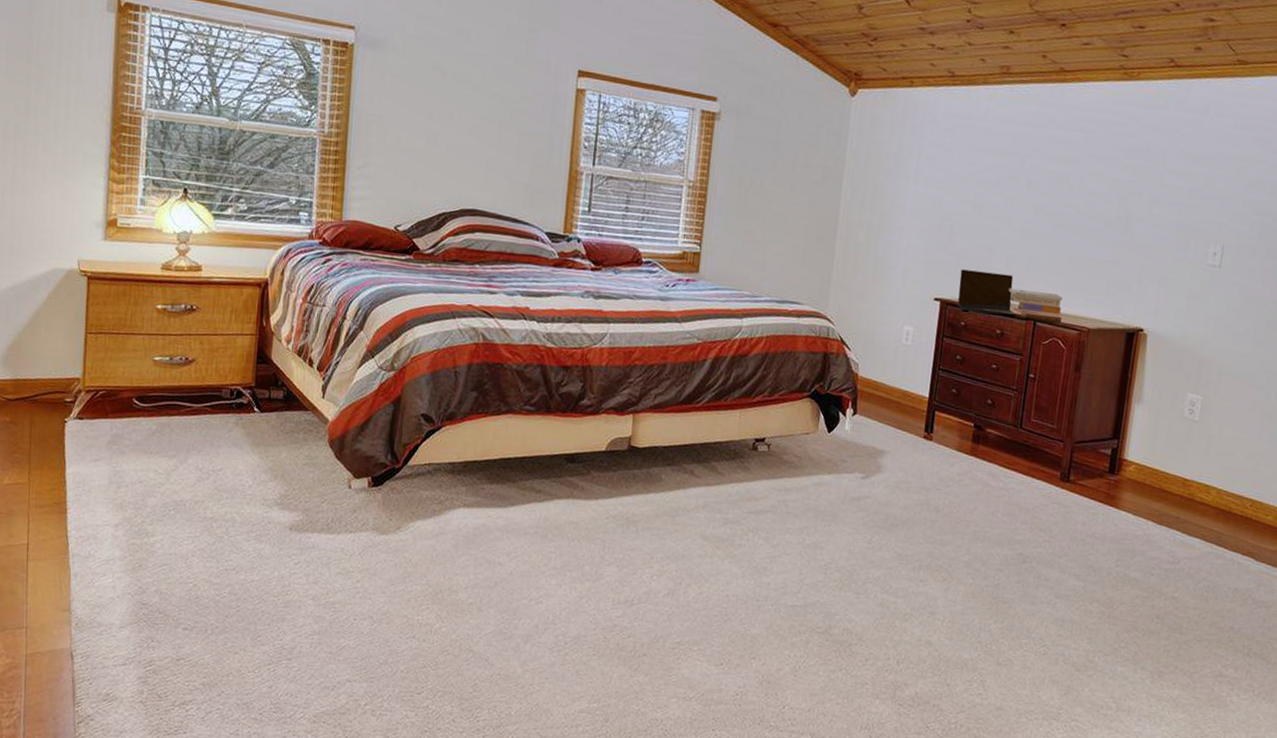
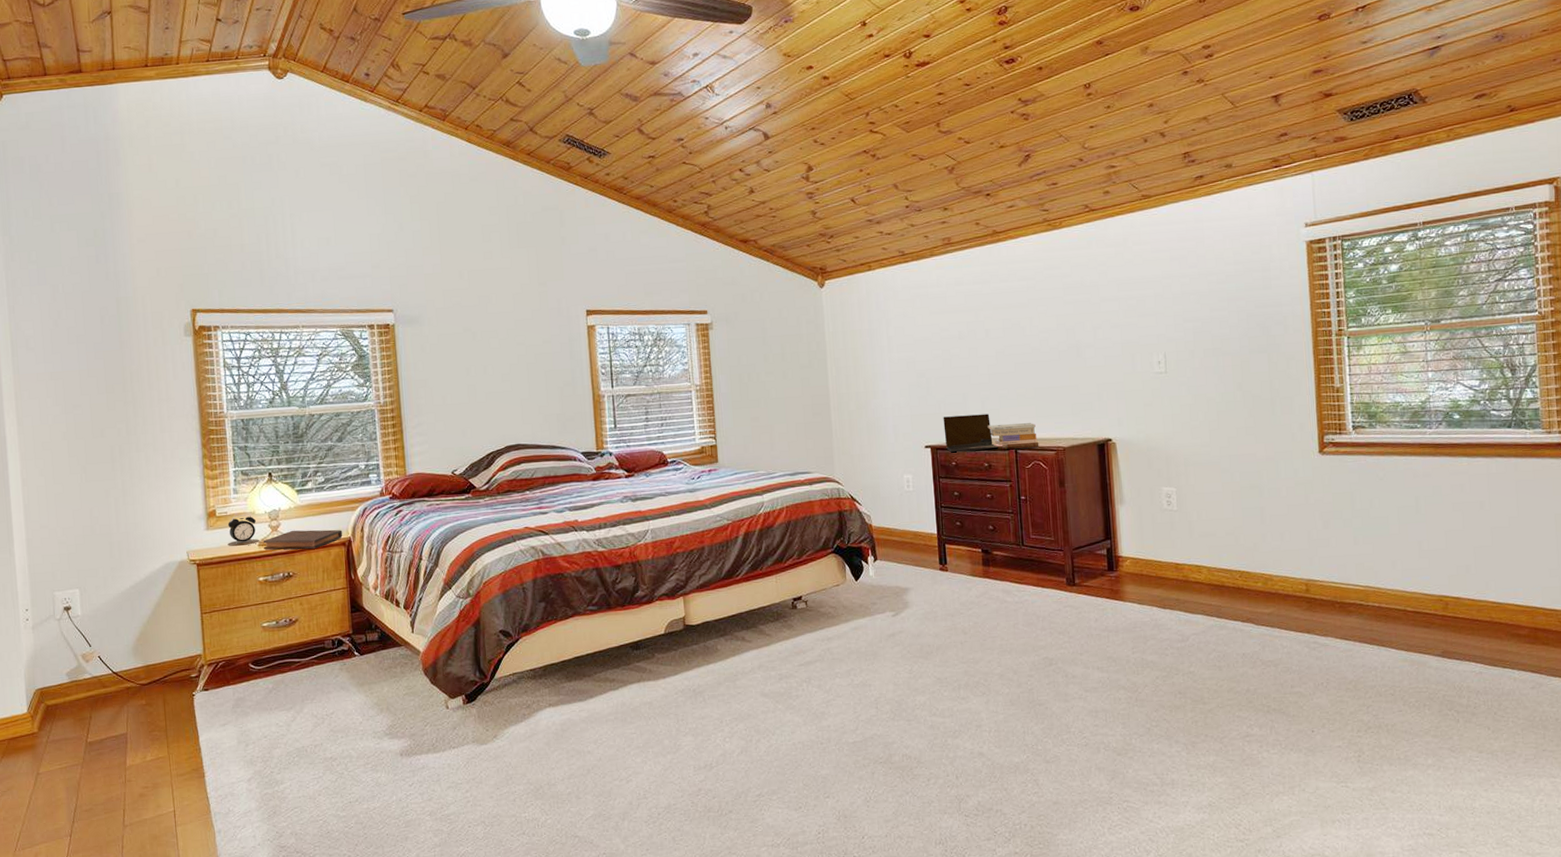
alarm clock: none [126,230,163,267] -> present [227,514,259,547]
book: none [166,258,260,285] -> present [263,529,343,550]

